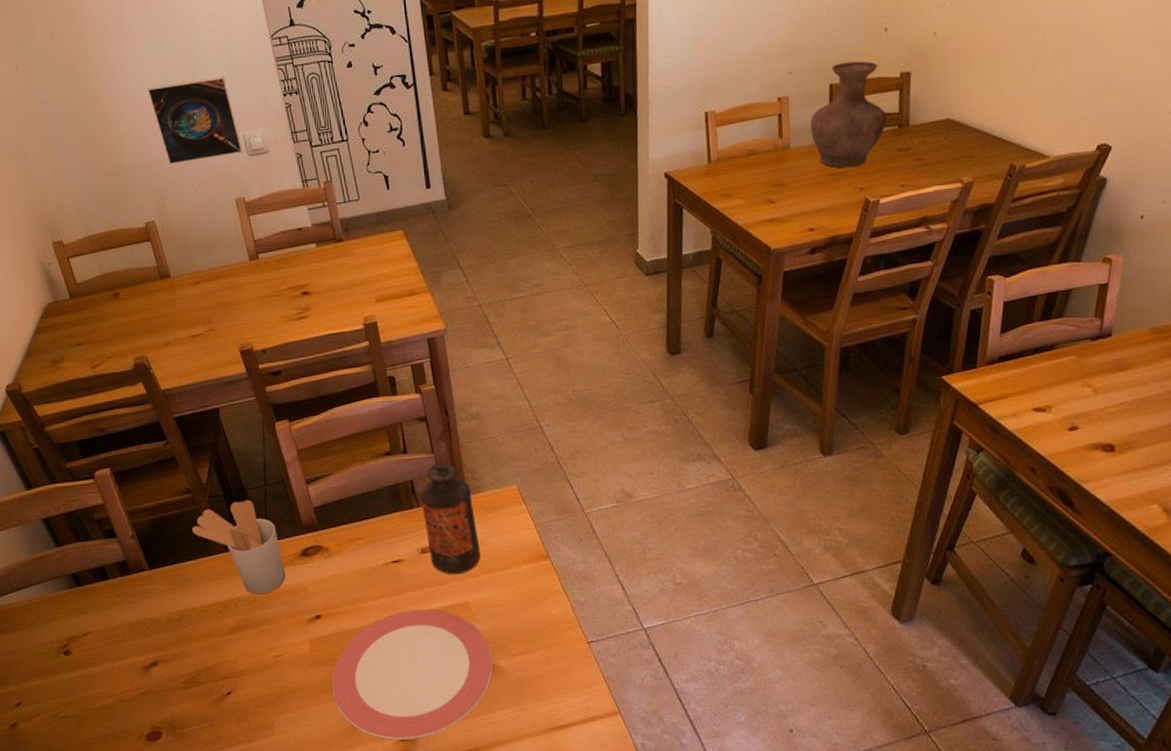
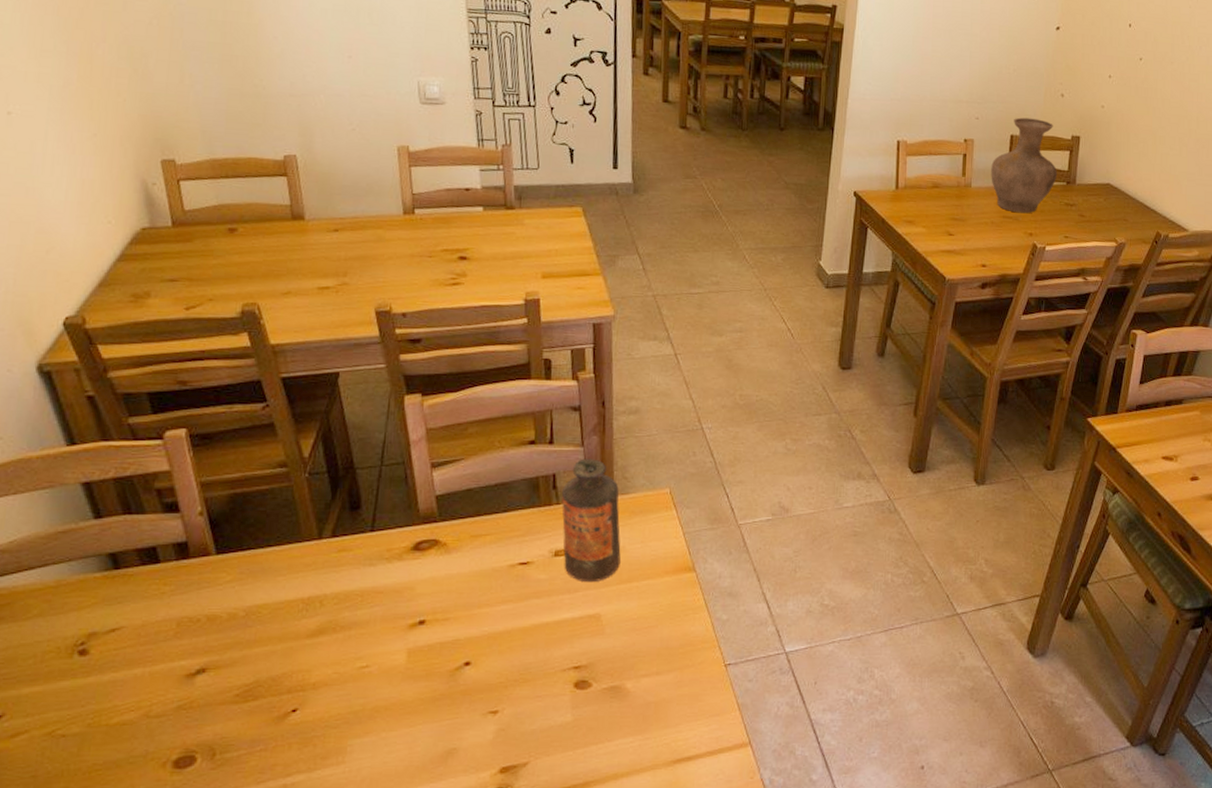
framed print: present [147,76,243,165] -> none [312,11,415,100]
utensil holder: present [192,499,286,595] -> none [281,480,390,592]
plate: present [332,609,494,740] -> none [425,619,620,771]

